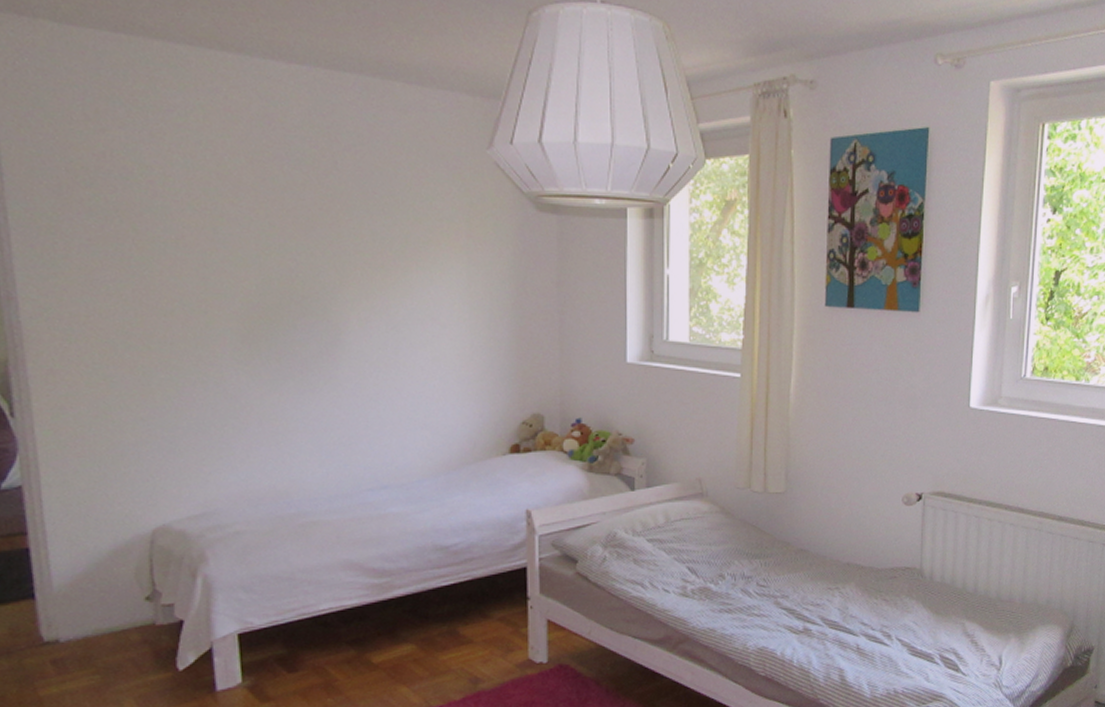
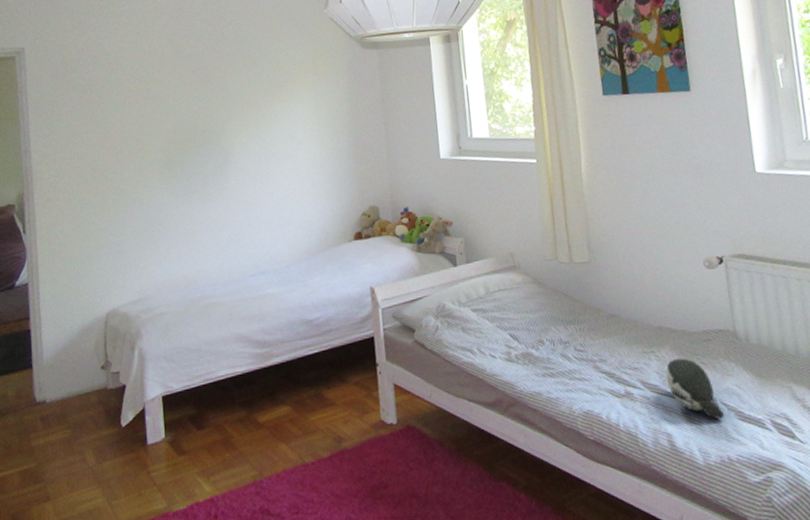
plush toy: none [847,595,898,654] -> present [665,358,725,419]

